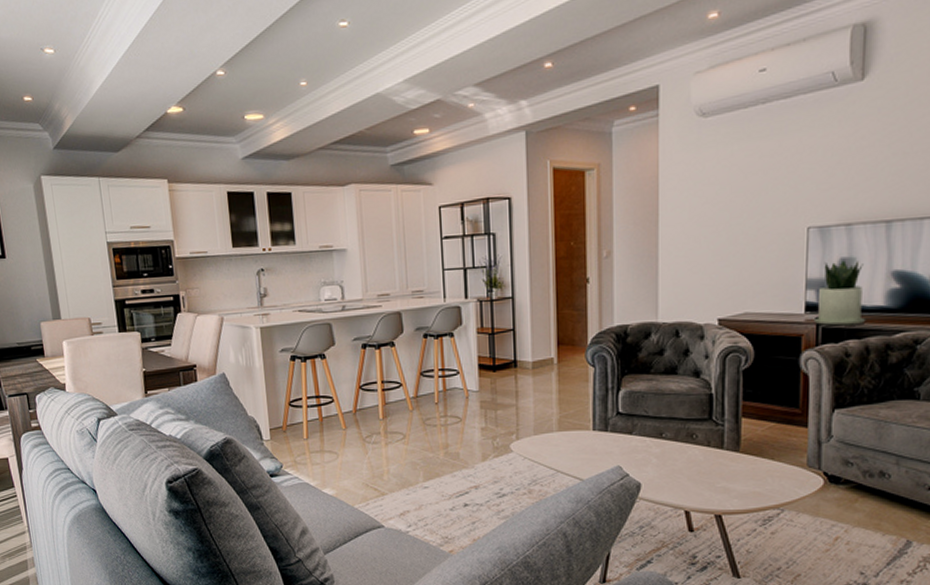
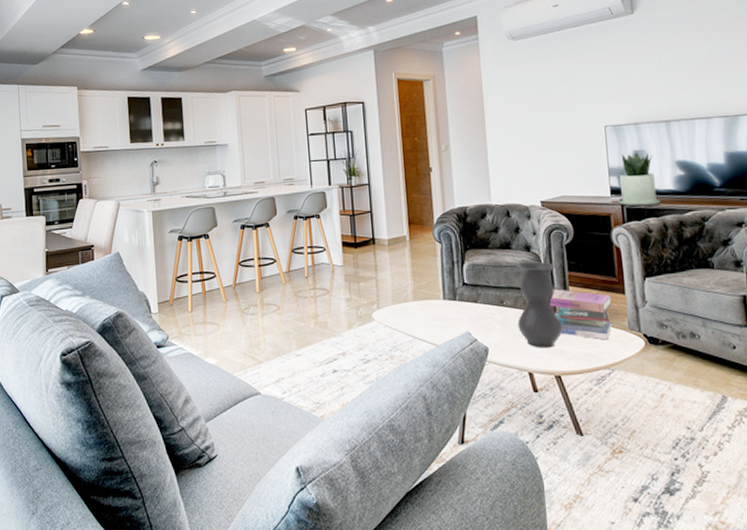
vase: none [677,389,730,485] -> present [517,261,563,348]
books: none [717,420,791,478] -> present [549,289,612,340]

